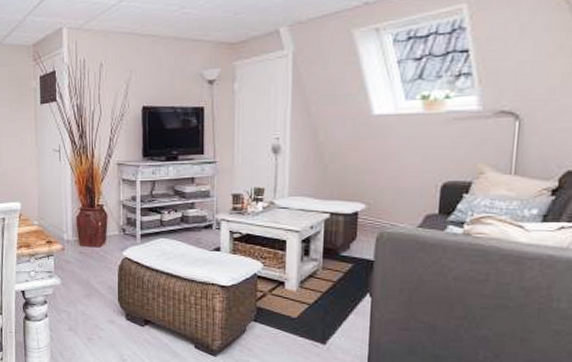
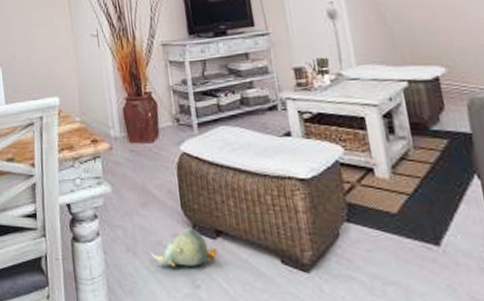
plush toy: none [88,317,144,345] -> present [149,228,218,268]

